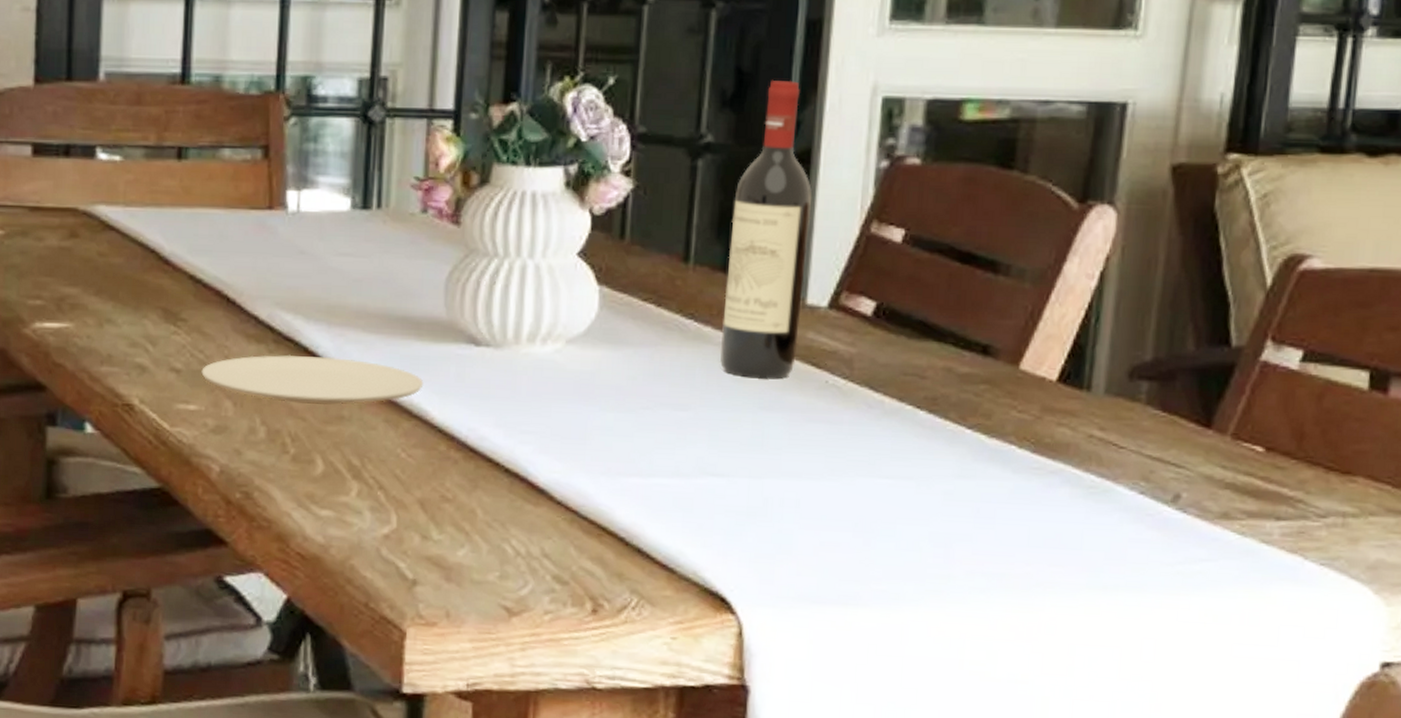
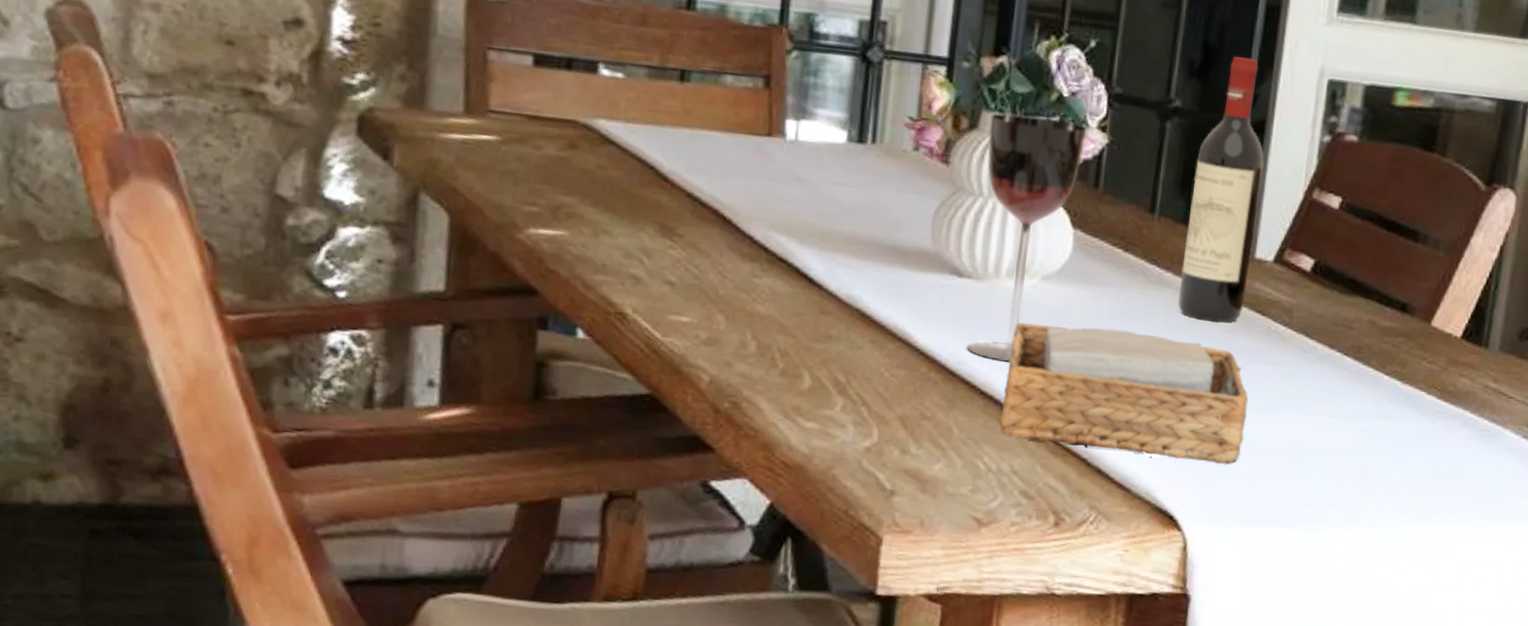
plate: present [201,354,424,405] -> none [695,273,909,325]
wineglass: none [487,164,608,435] -> present [966,112,1086,362]
napkin holder: none [527,391,806,539] -> present [1000,322,1248,465]

